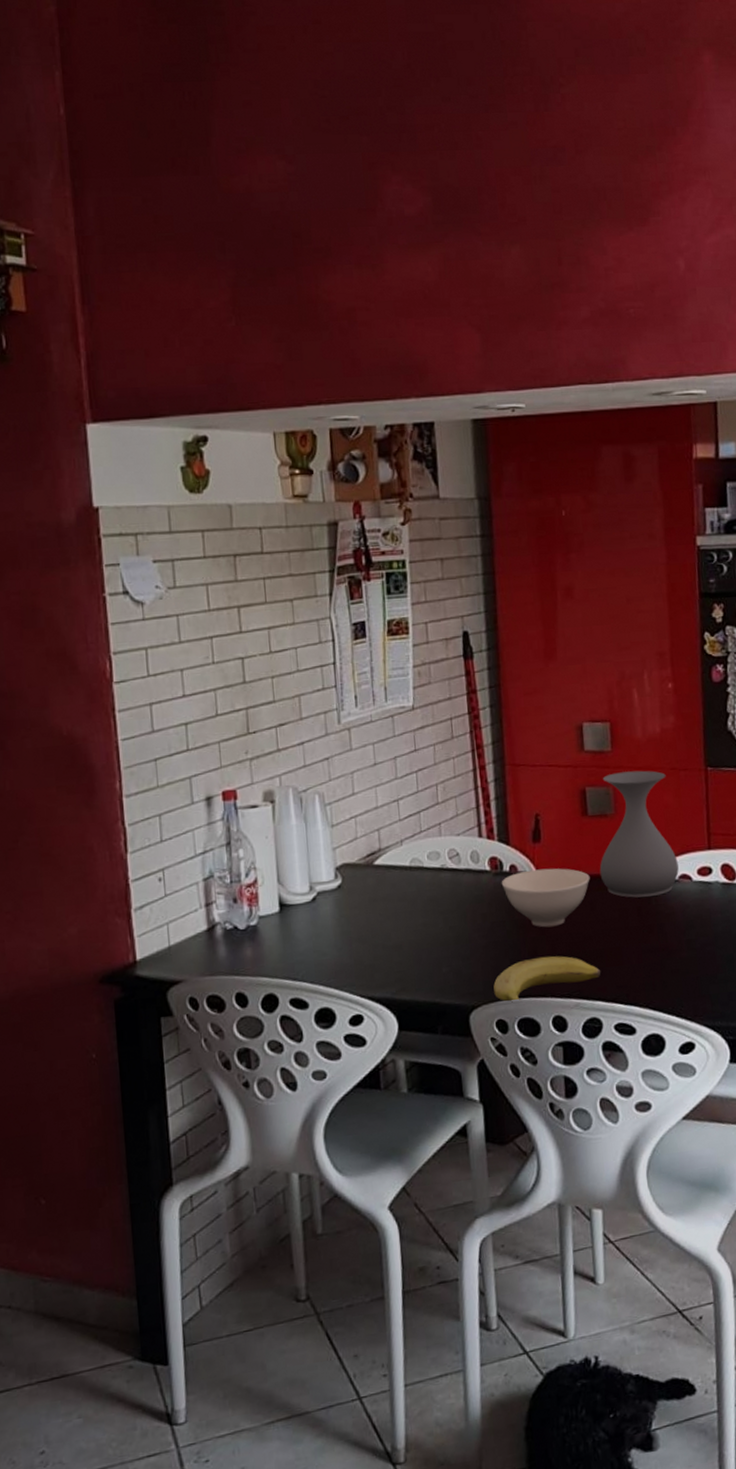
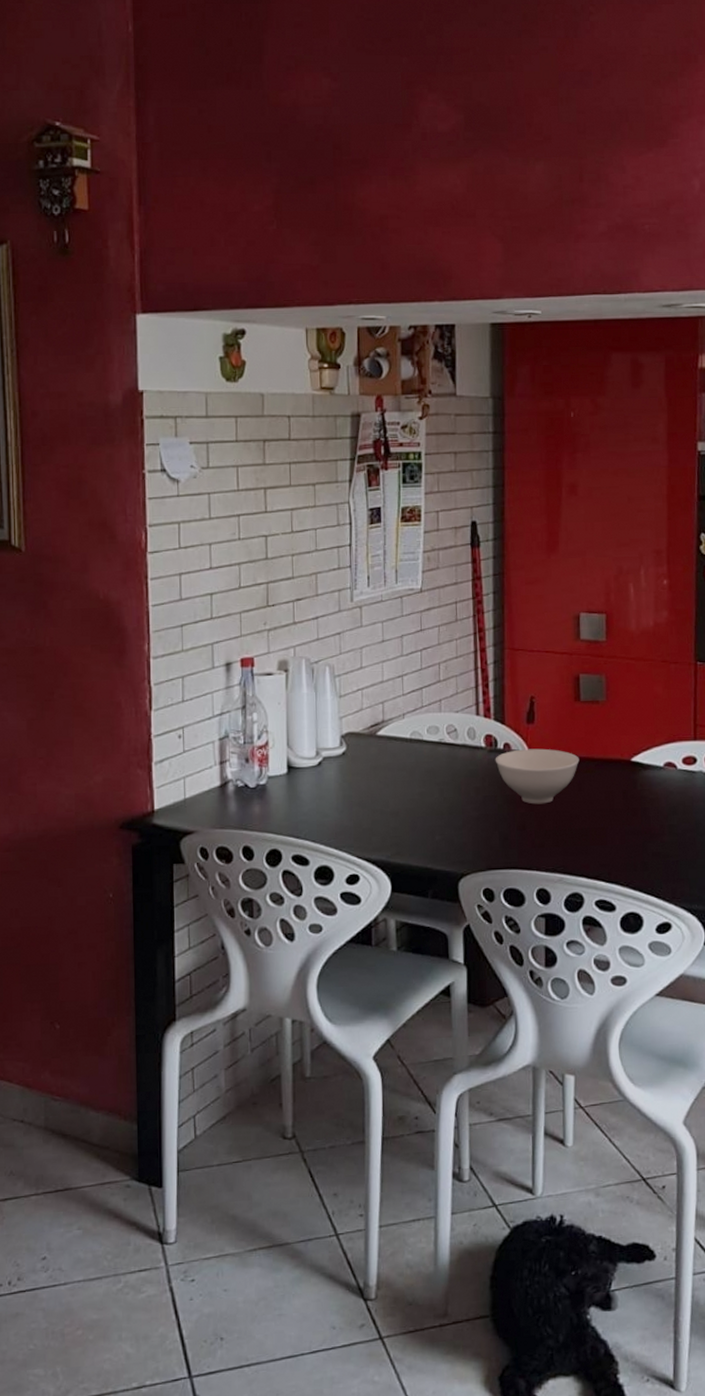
fruit: present [493,956,601,1003] -> none [483,831,585,873]
vase: present [599,770,679,898] -> none [589,661,665,782]

